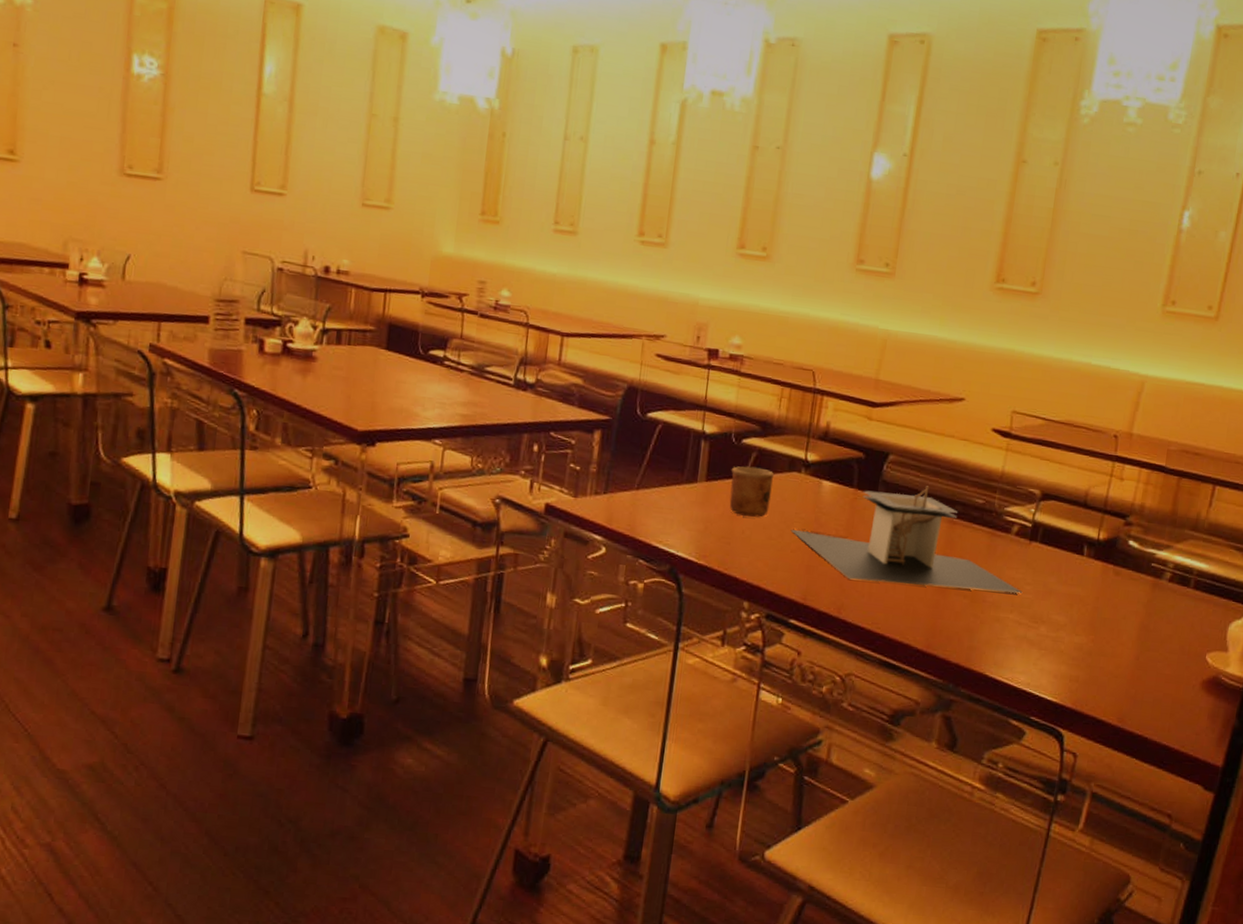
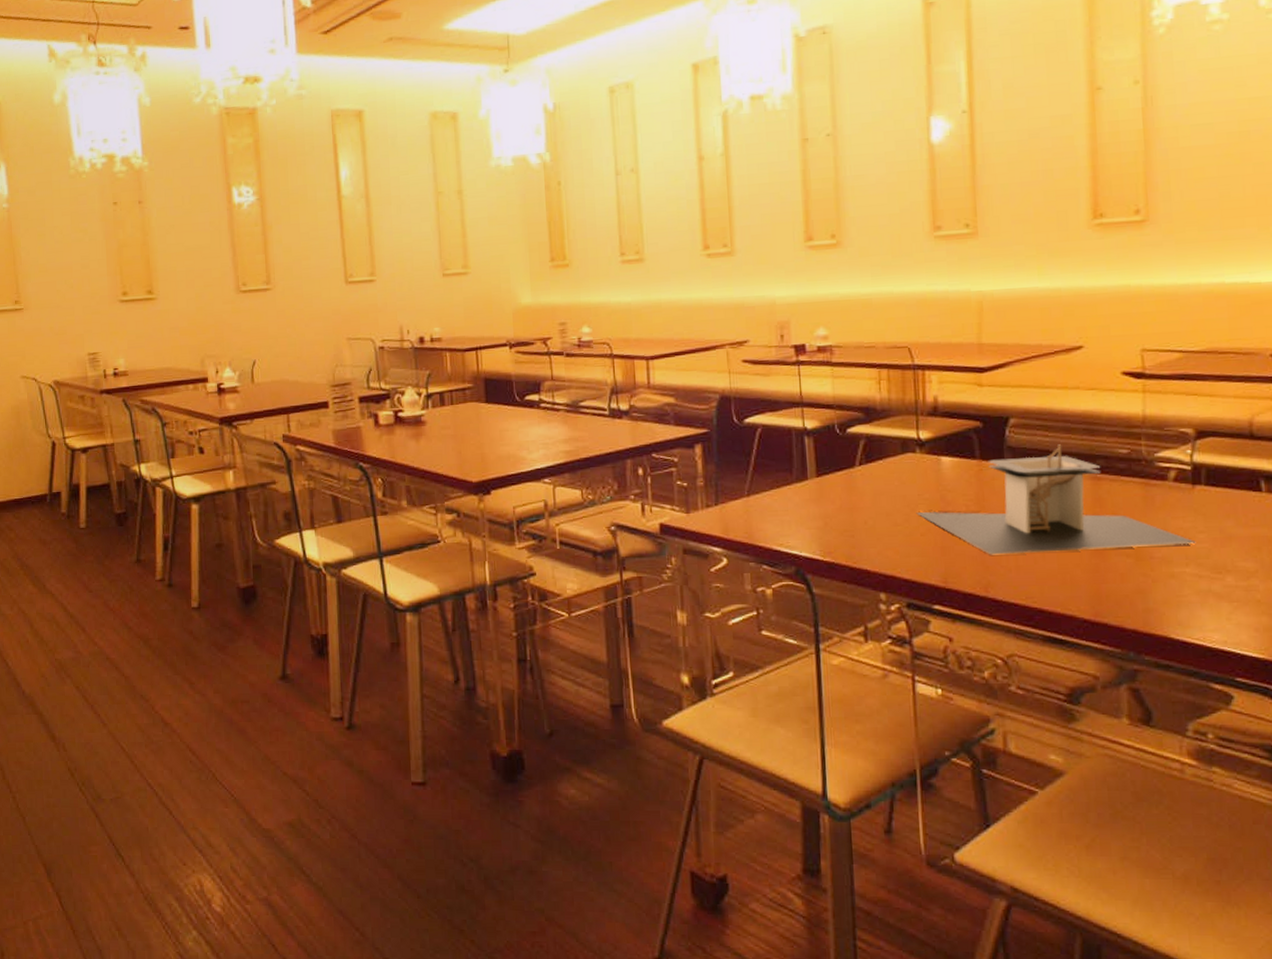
cup: present [729,466,775,518] -> none [840,454,889,506]

